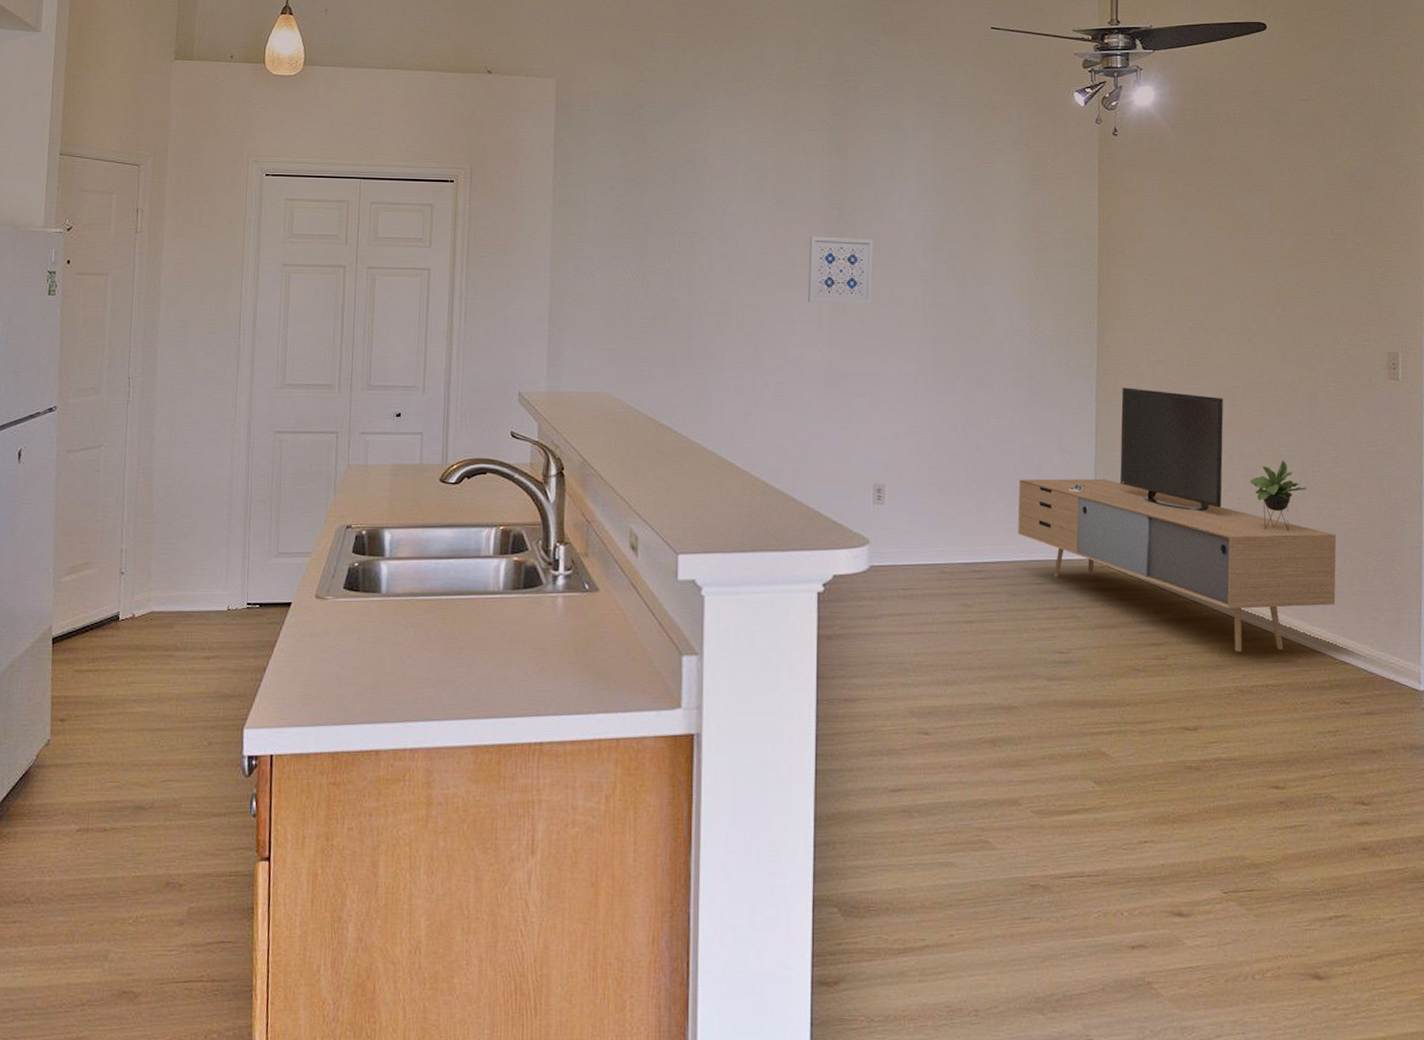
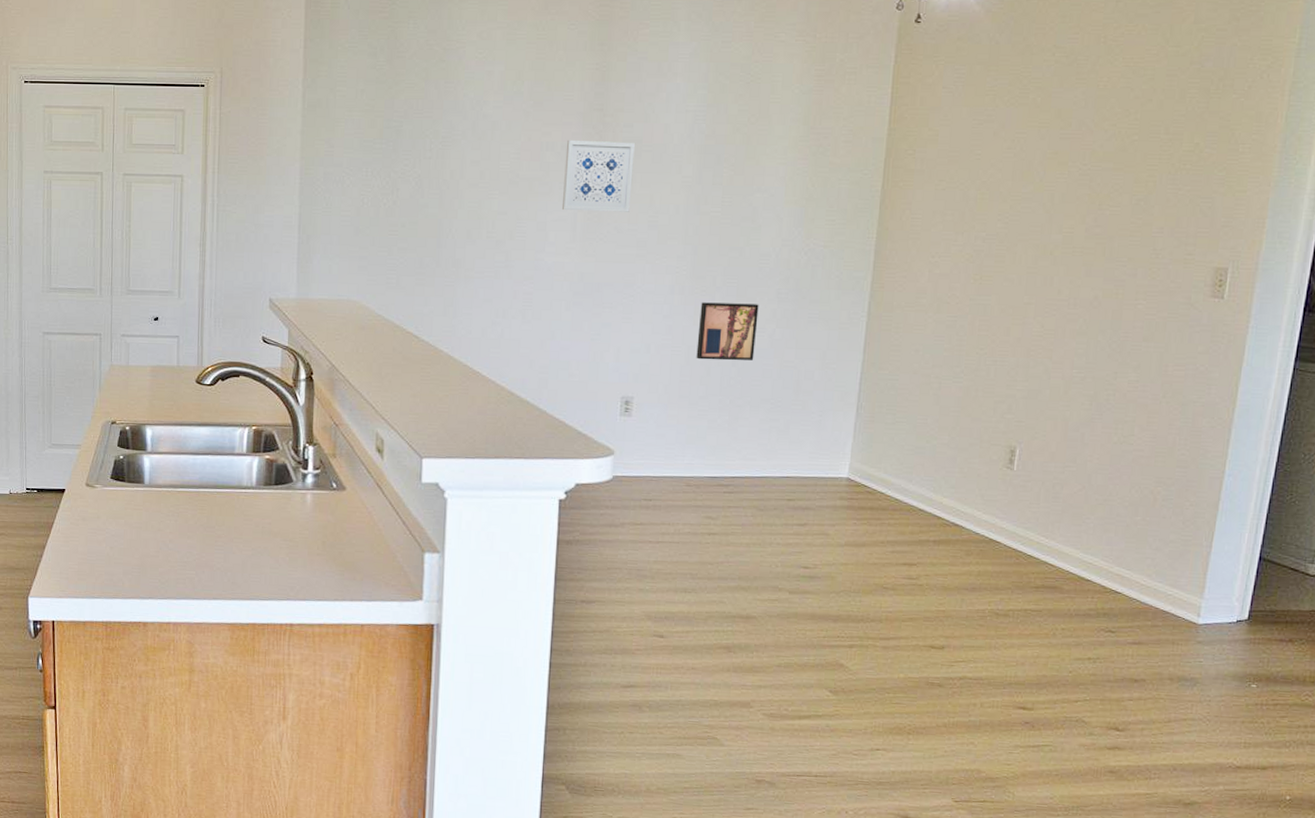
wall art: none [942,390,997,447] -> present [696,302,759,361]
media console: present [1018,387,1337,652] -> none [770,302,1125,576]

